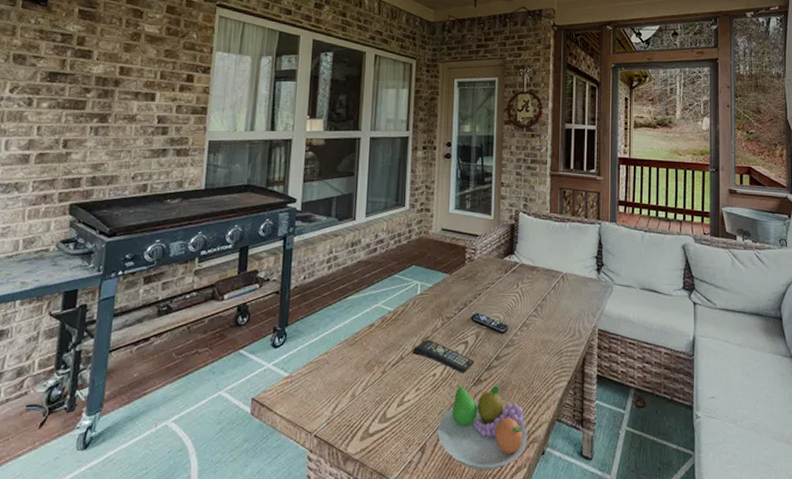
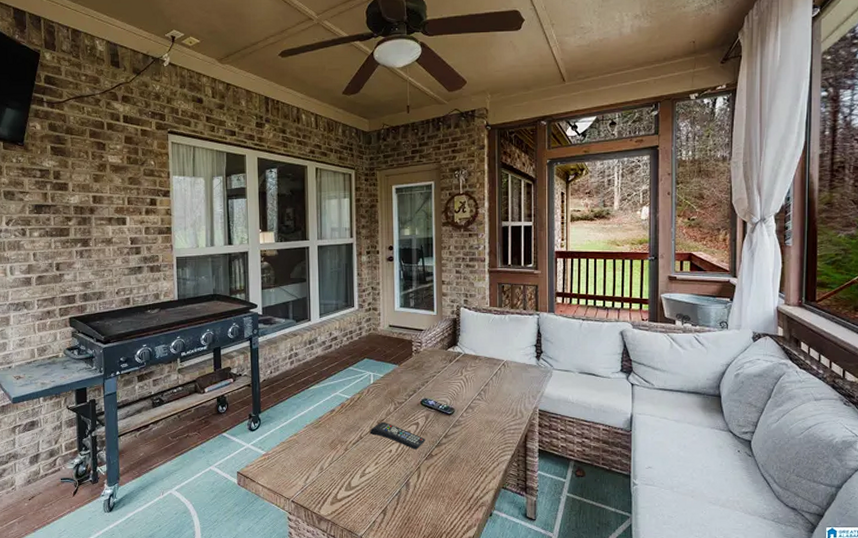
fruit bowl: present [437,383,528,471] -> none [396,457,477,529]

